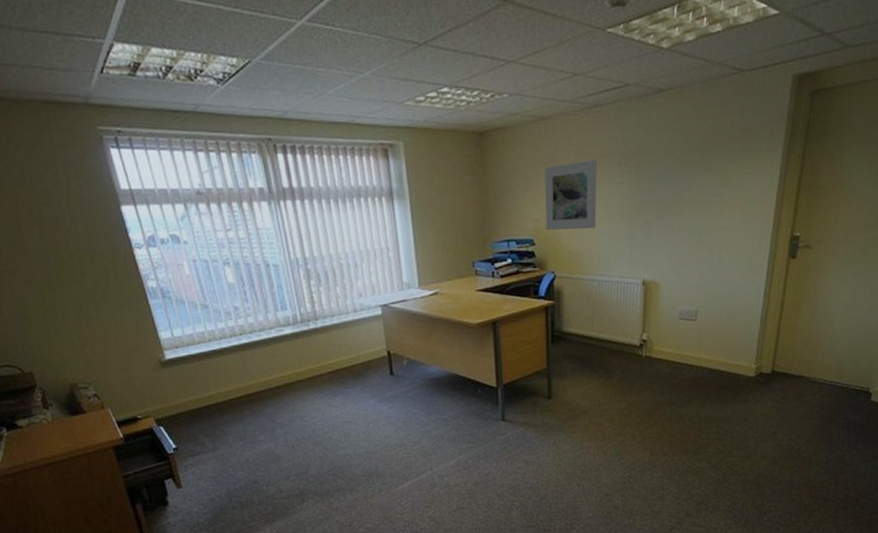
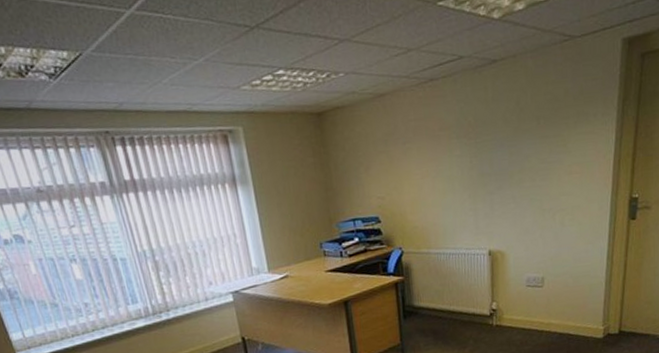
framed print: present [545,159,597,230] -> none [385,133,440,207]

